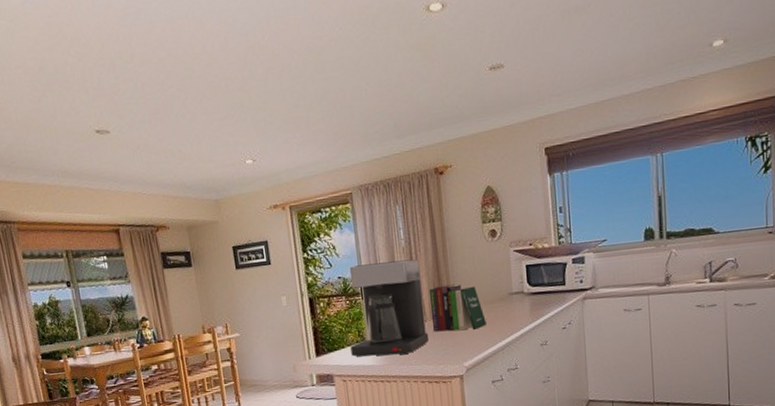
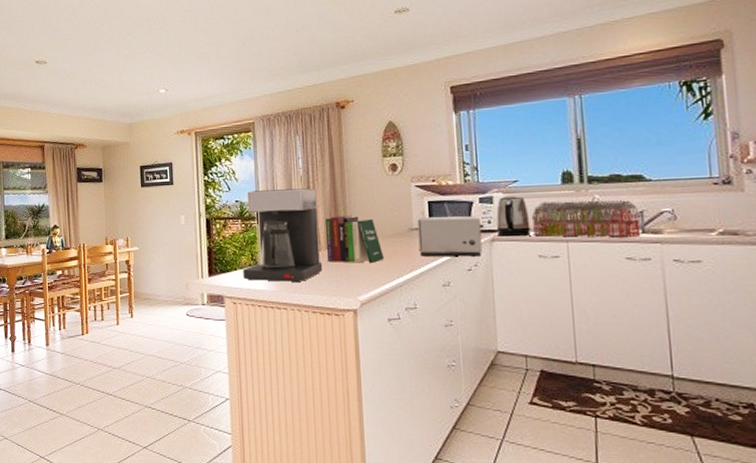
toaster: none [516,276,576,320] -> present [417,216,484,258]
kettle: none [588,254,617,295] -> present [496,196,531,237]
architectural model: none [618,252,709,292] -> present [531,200,641,239]

